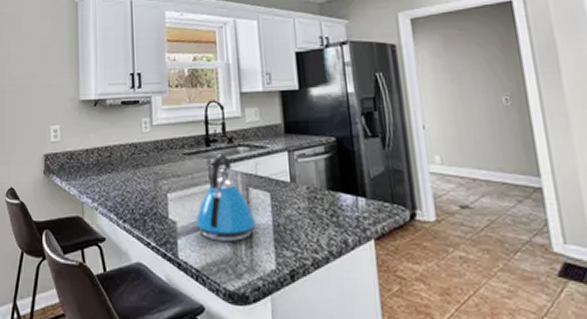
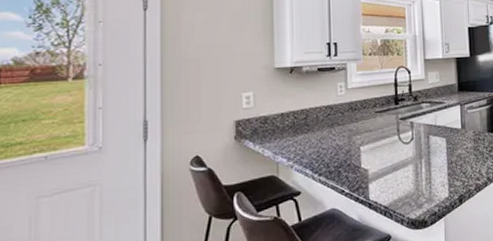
kettle: present [196,154,257,241] -> none [385,110,435,181]

